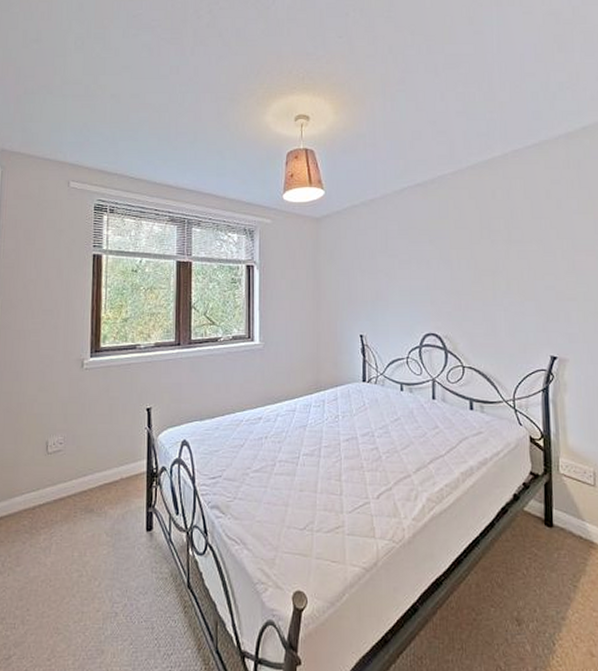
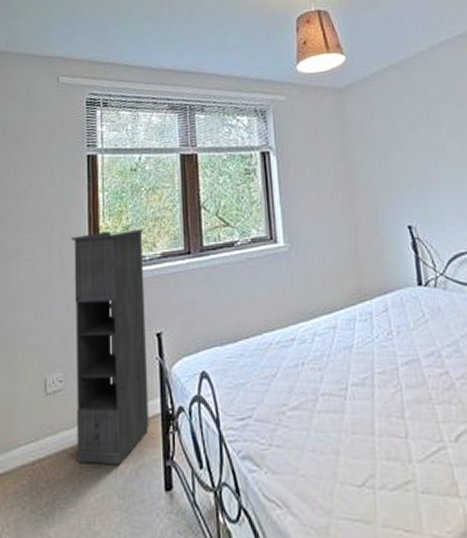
storage cabinet: none [72,321,141,510] -> present [71,228,149,464]

